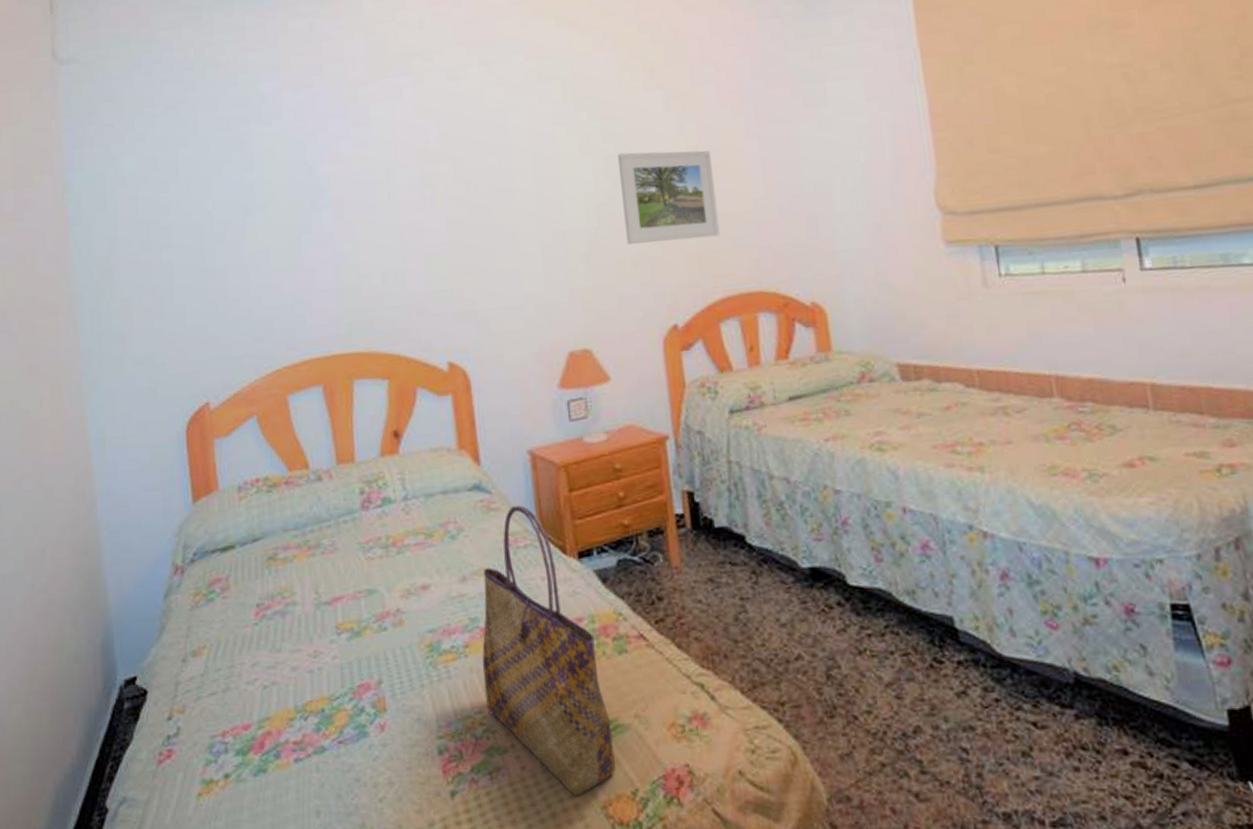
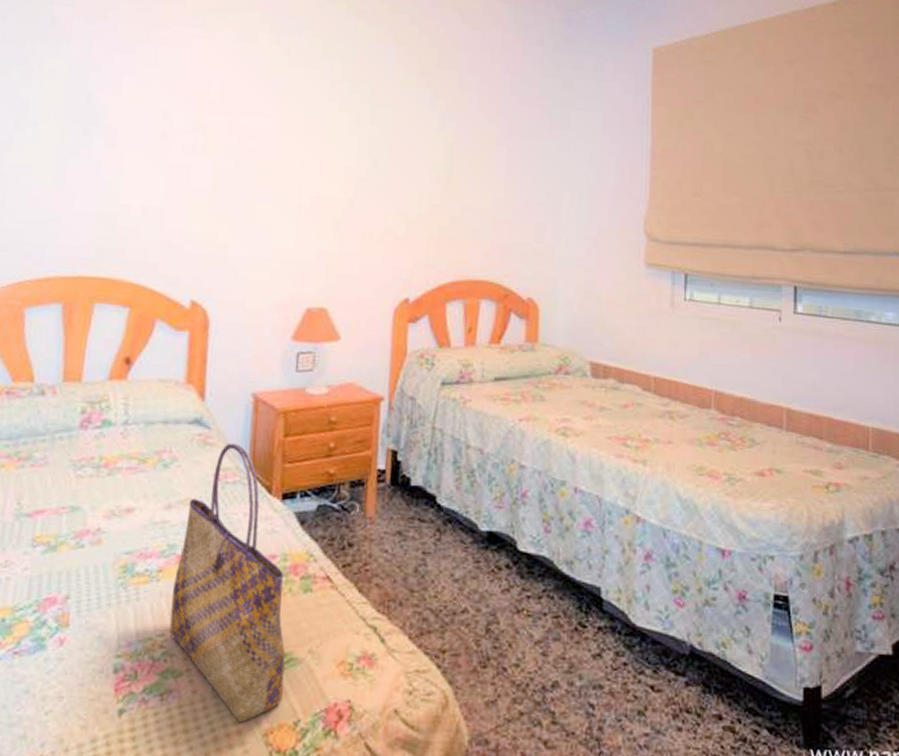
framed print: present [617,150,720,244] -> none [377,137,464,226]

